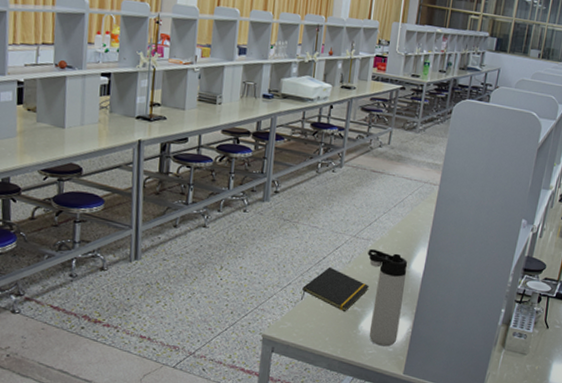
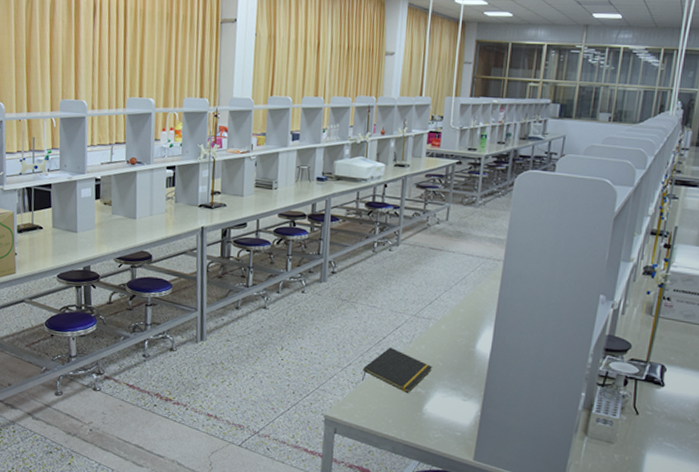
thermos bottle: present [367,248,408,347] -> none [429,328,473,431]

